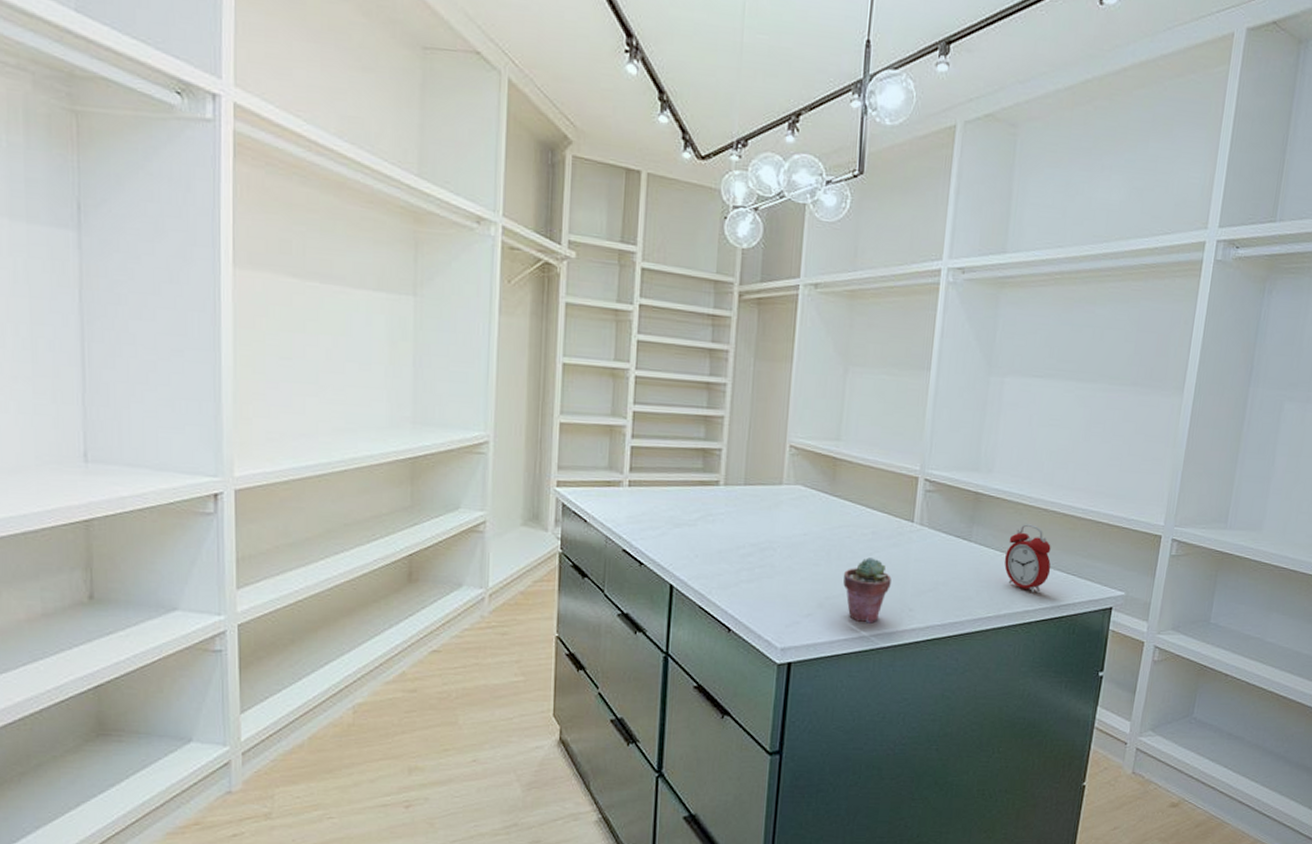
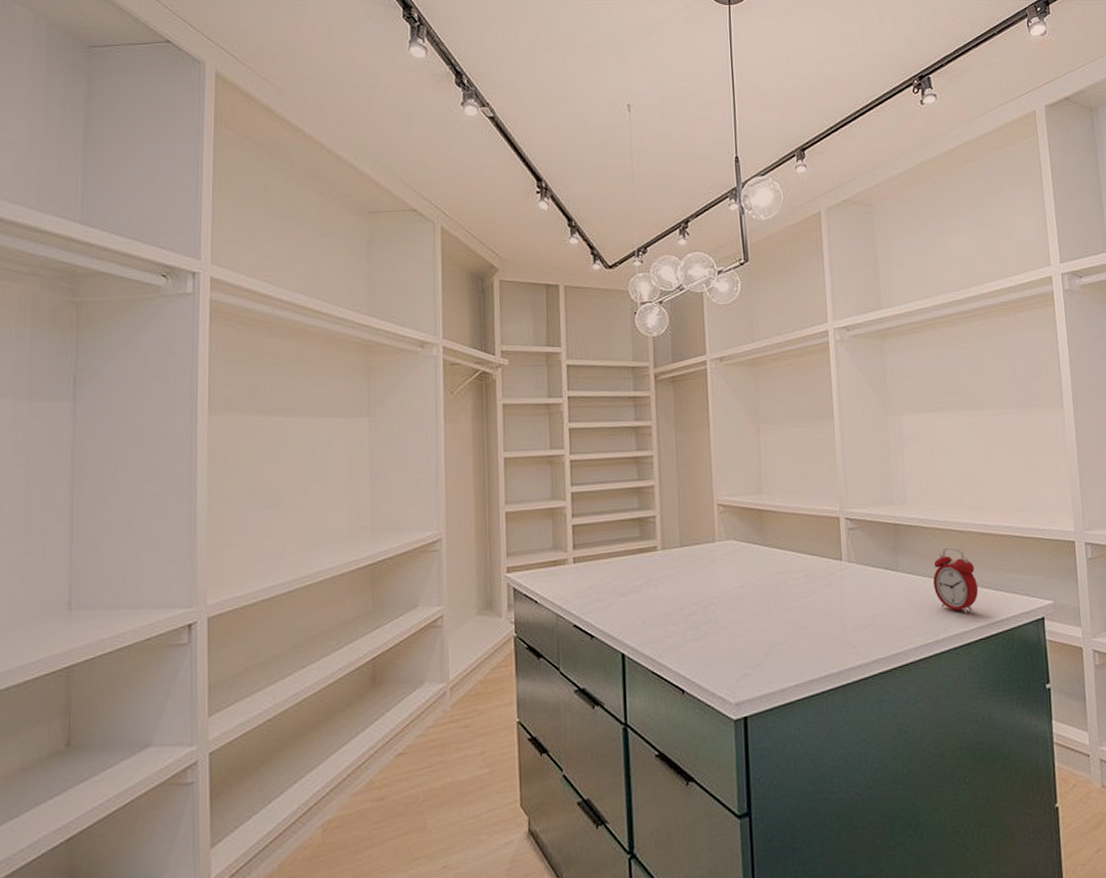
potted succulent: present [843,557,891,624] -> none [785,600,831,666]

